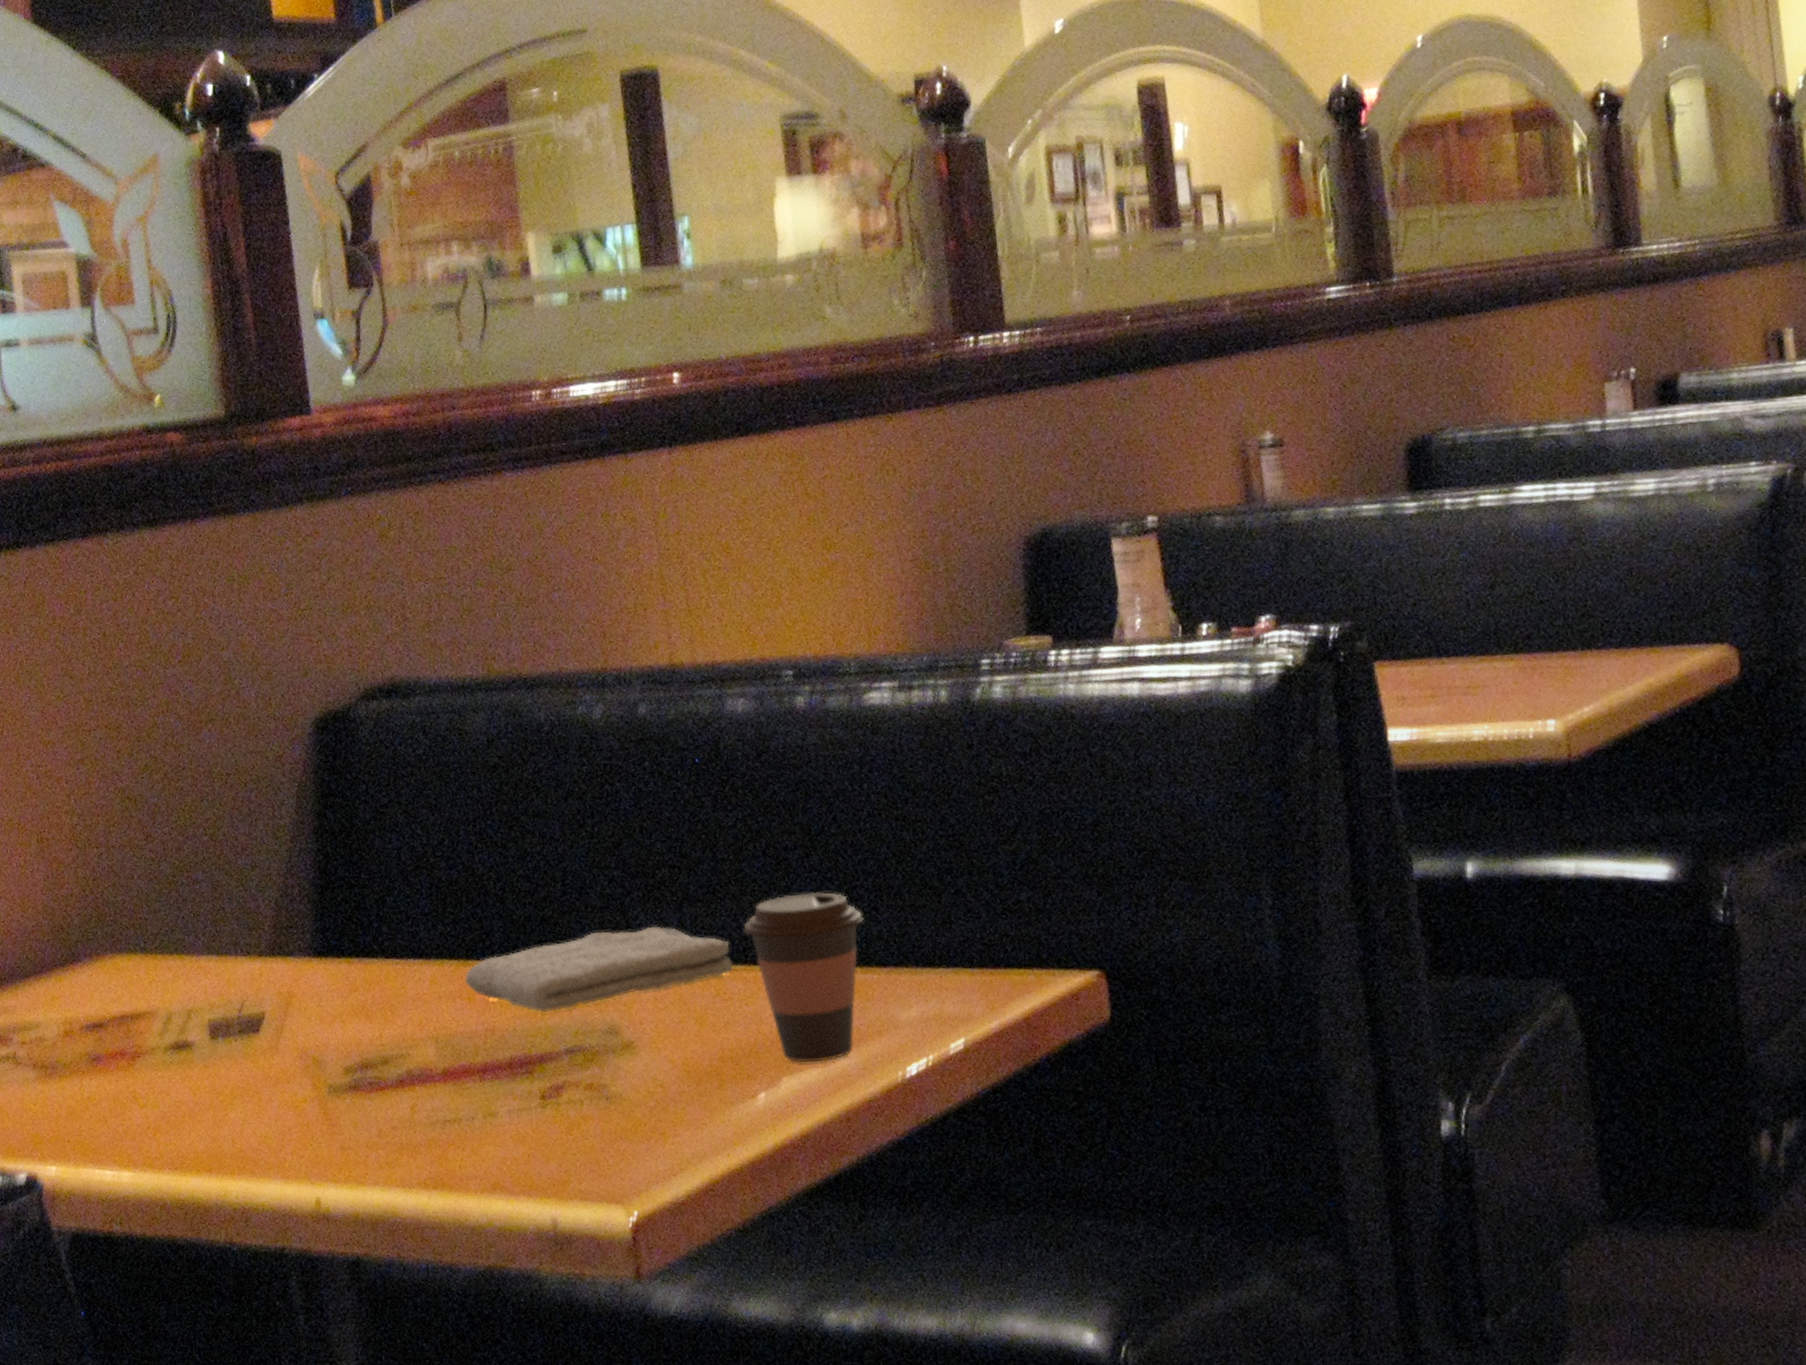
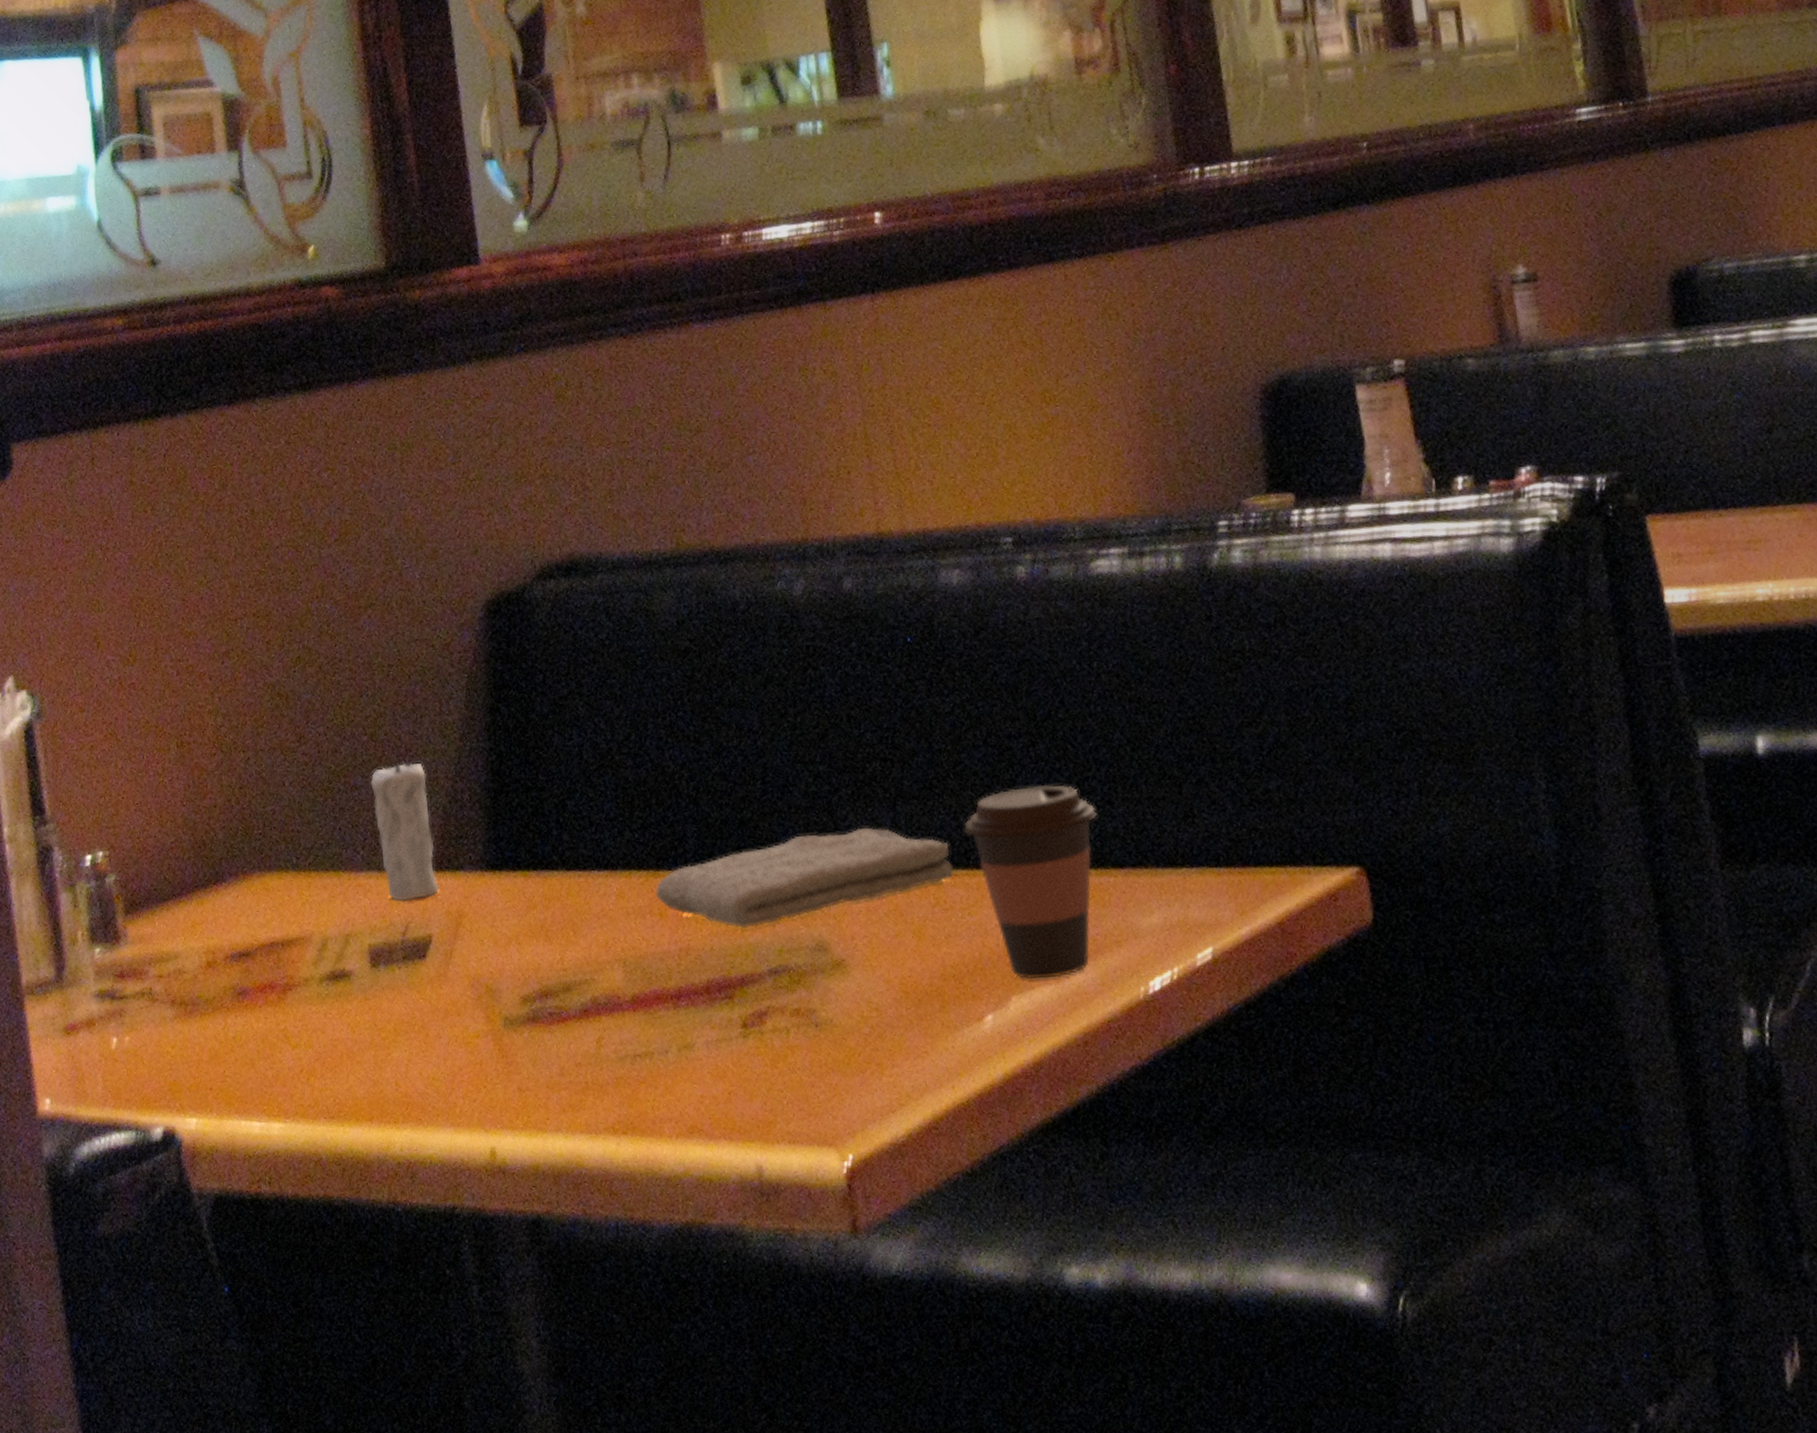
candle: none [210,845,272,983] -> present [370,746,439,902]

